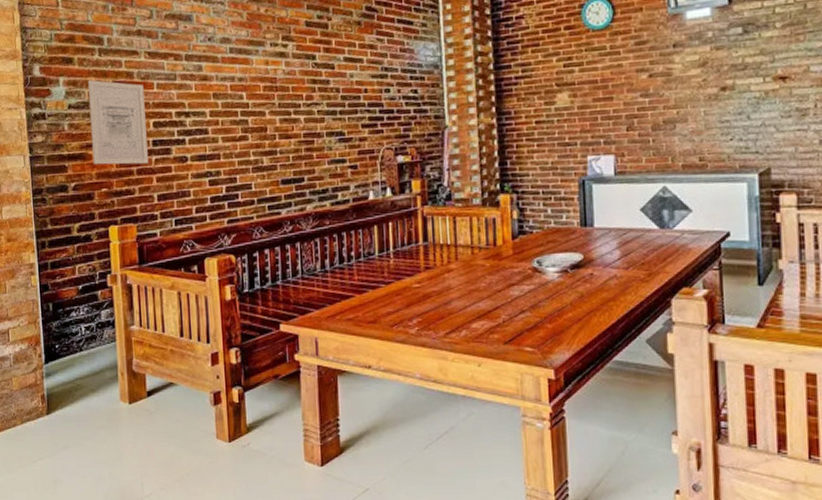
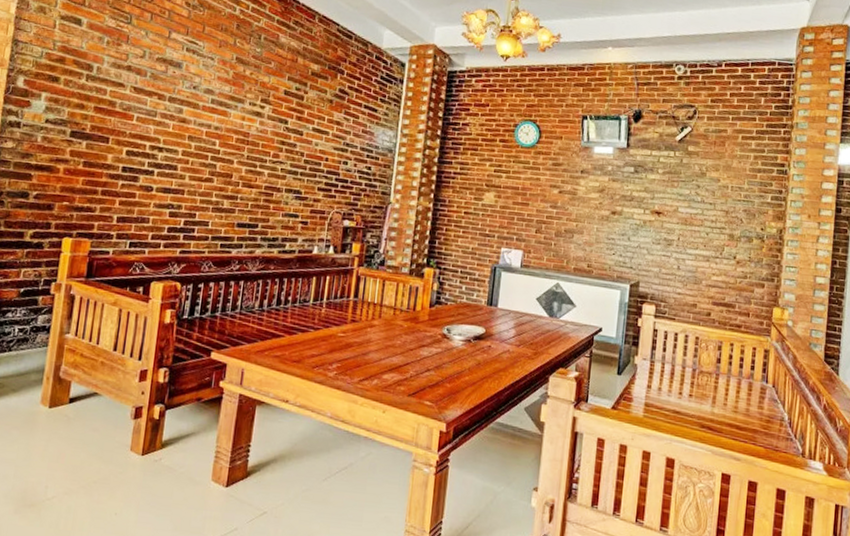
wall art: present [87,79,148,165] -> none [60,100,124,186]

